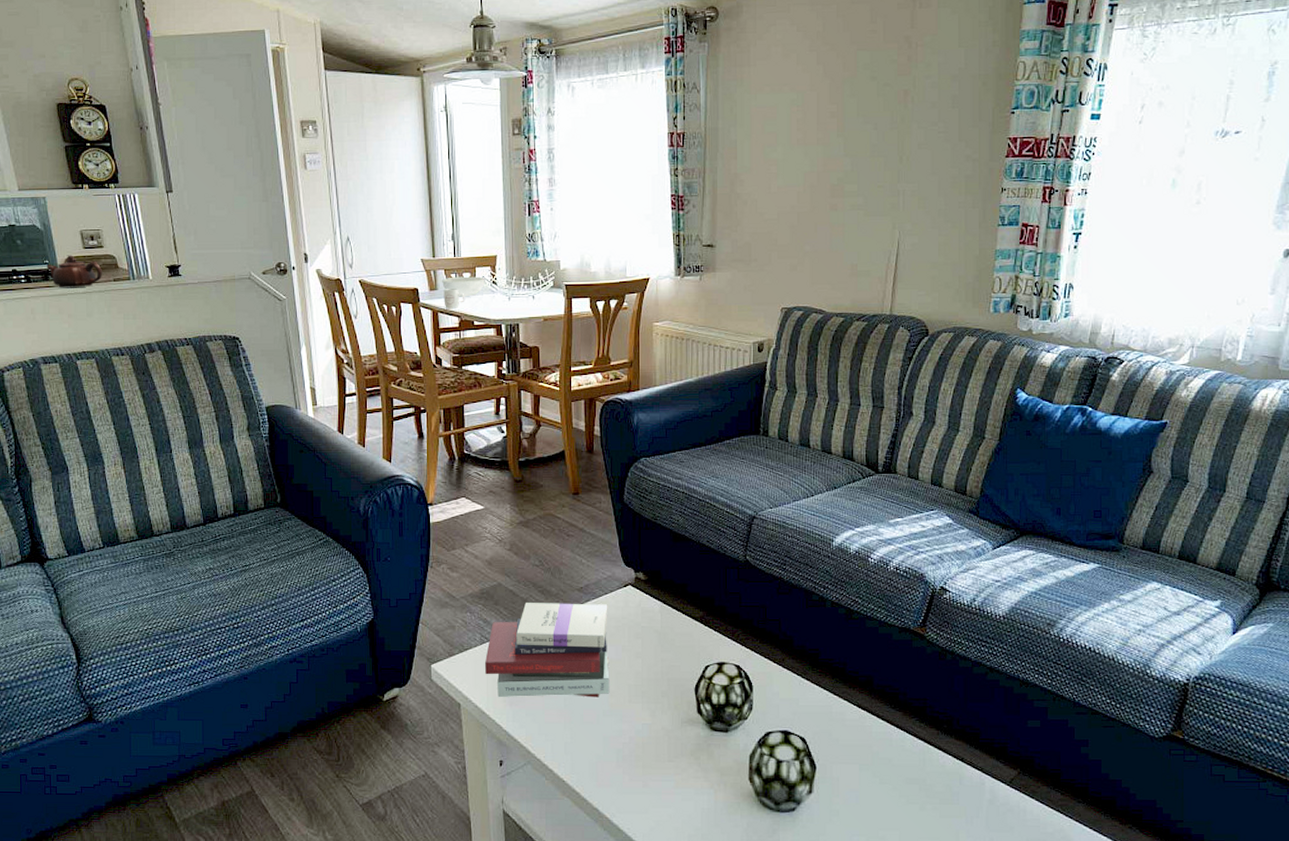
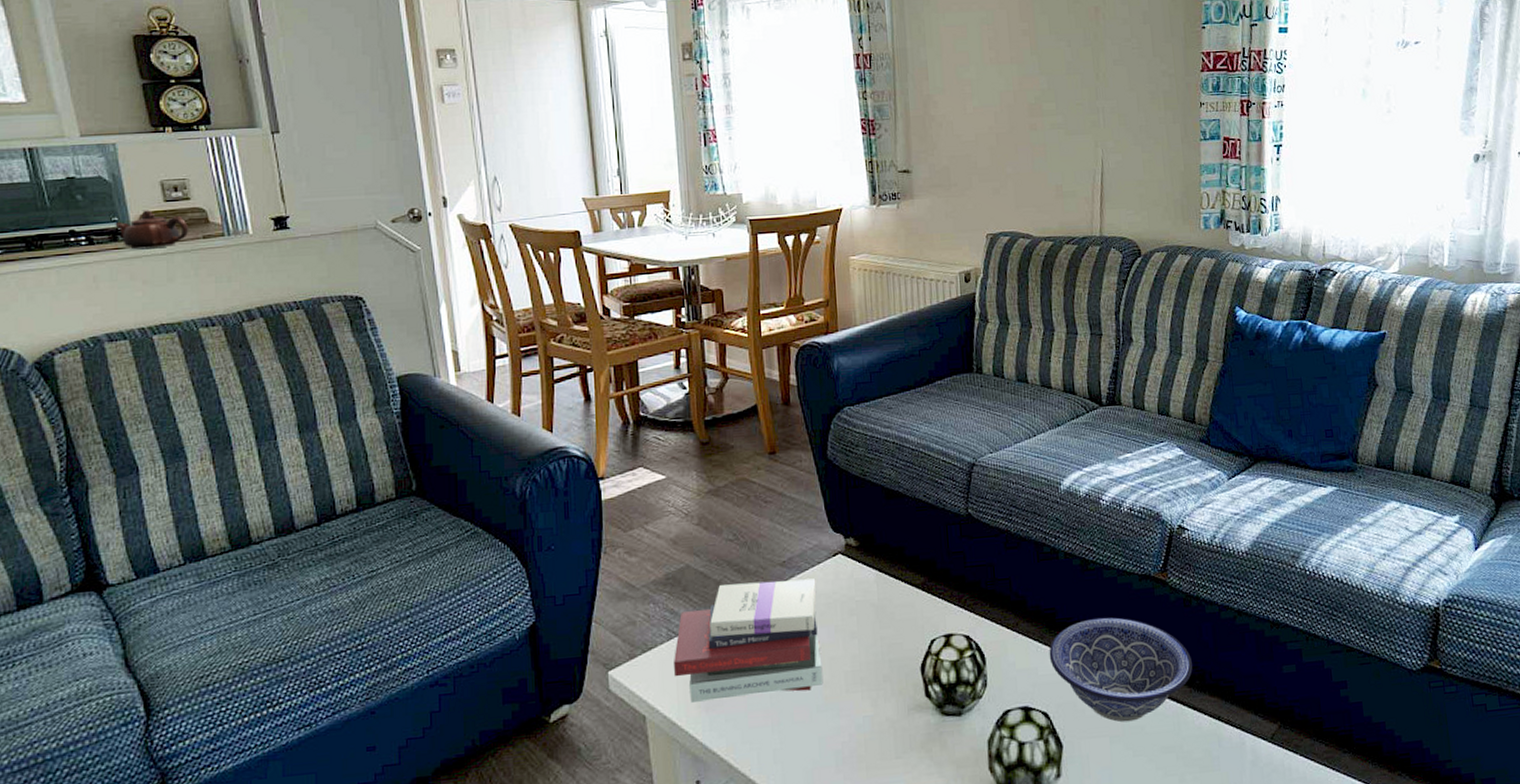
bowl: present [441,276,485,297] -> none [606,214,658,239]
mug: present [443,288,465,308] -> none [609,228,635,252]
decorative bowl: none [810,661,941,754] -> present [1049,617,1193,723]

